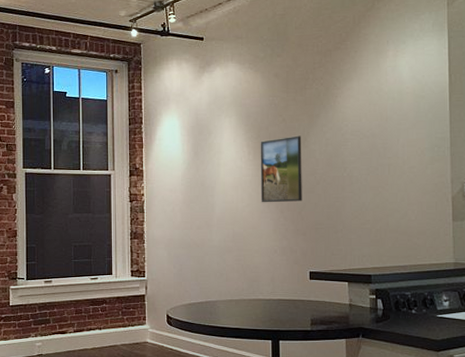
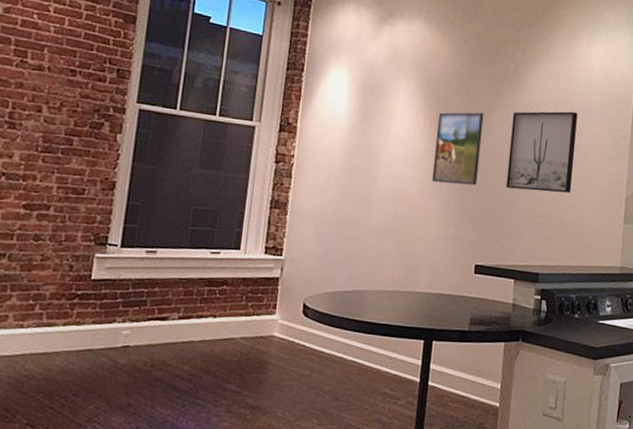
wall art: none [329,122,394,200] -> present [505,111,578,193]

